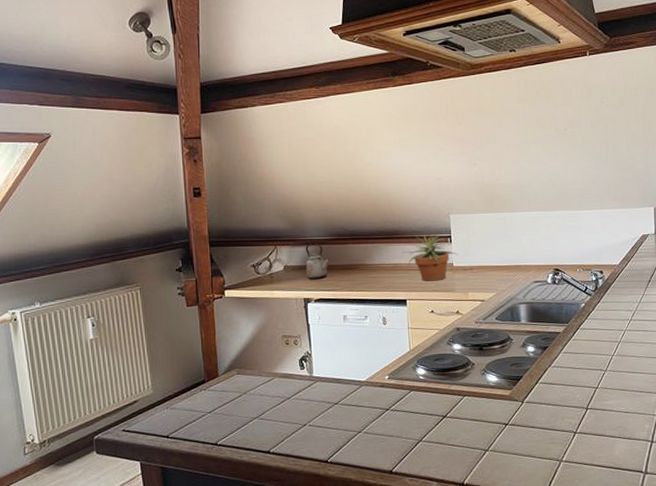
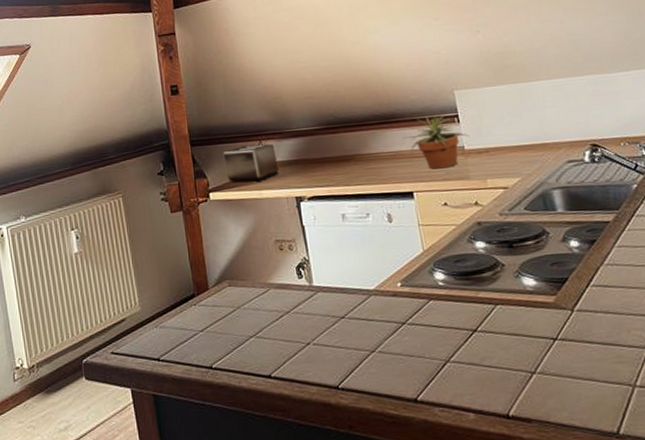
toaster: none [240,249,290,283] -> present [223,143,279,183]
kettle: present [305,243,330,280] -> none [292,135,321,176]

